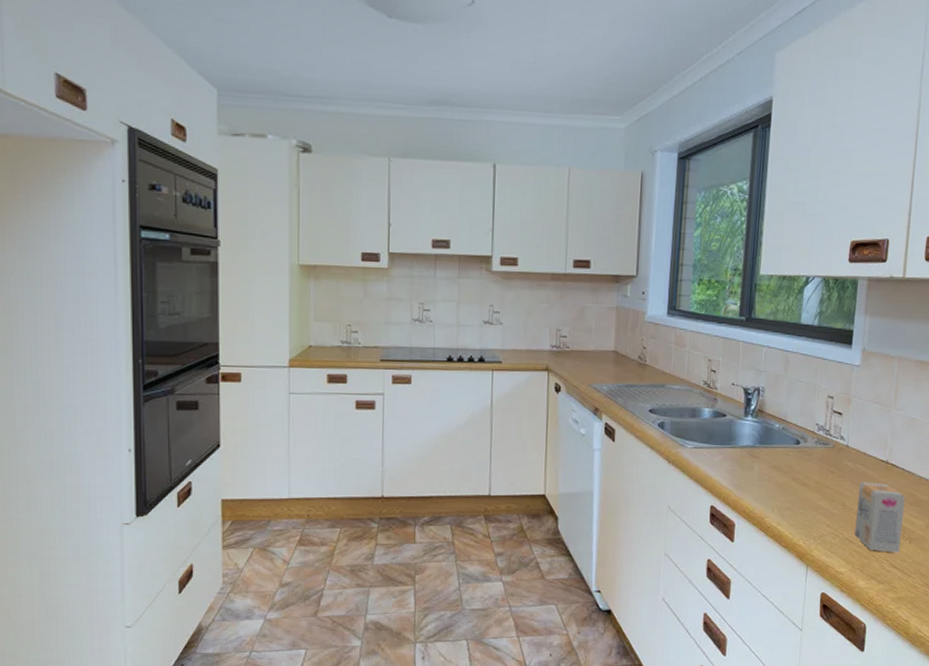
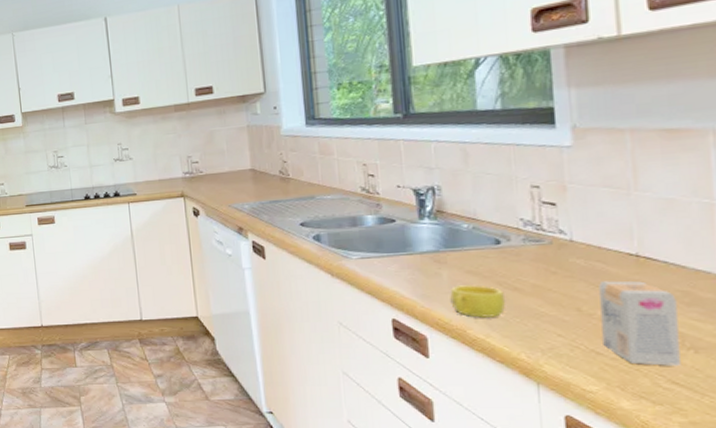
cup: none [757,478,796,508] -> present [450,285,506,318]

